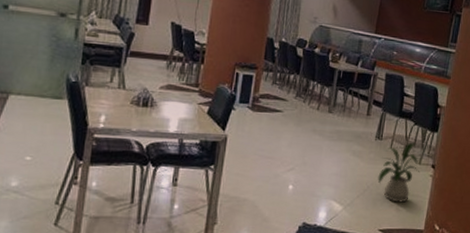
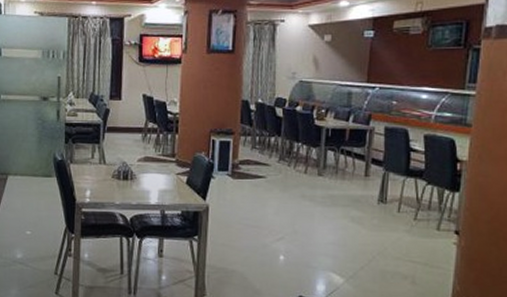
house plant: present [378,142,420,203] -> none [385,205,440,275]

